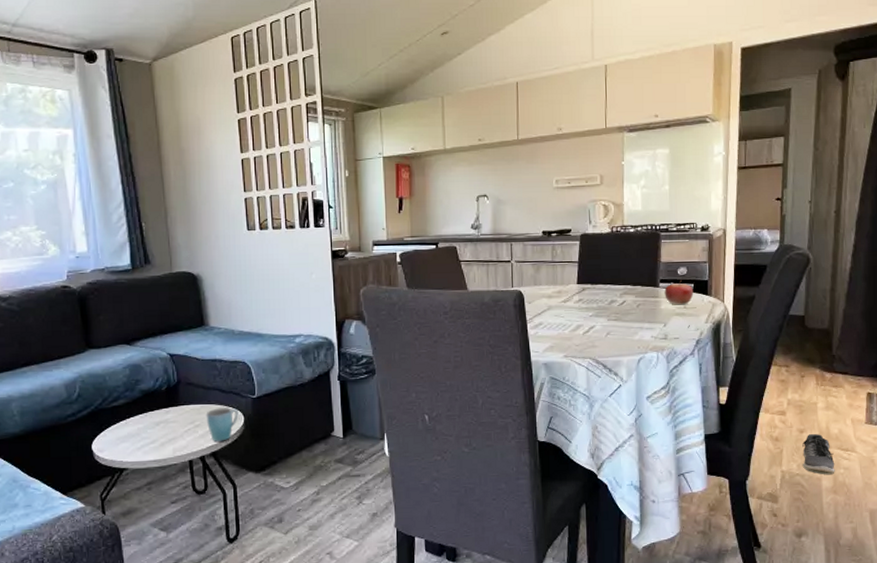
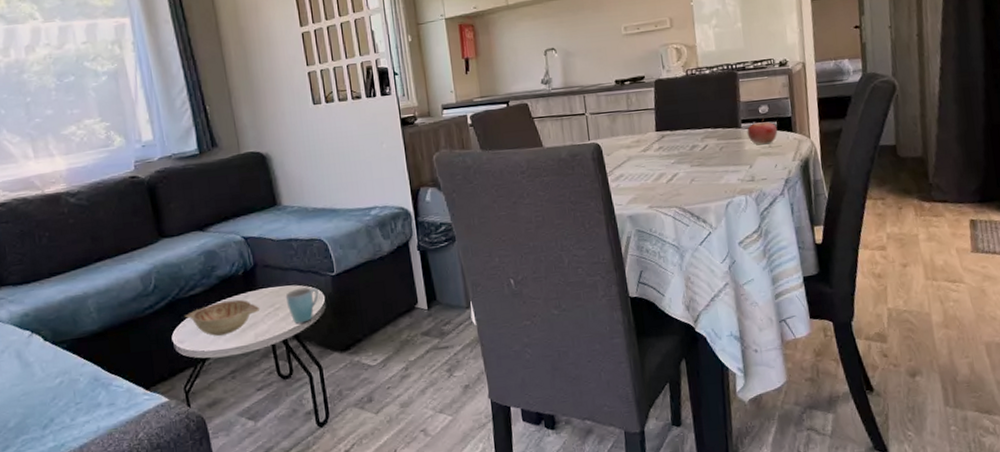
decorative bowl: none [106,414,181,448] -> present [185,299,260,336]
athletic shoe: present [802,433,835,475] -> none [907,266,945,310]

